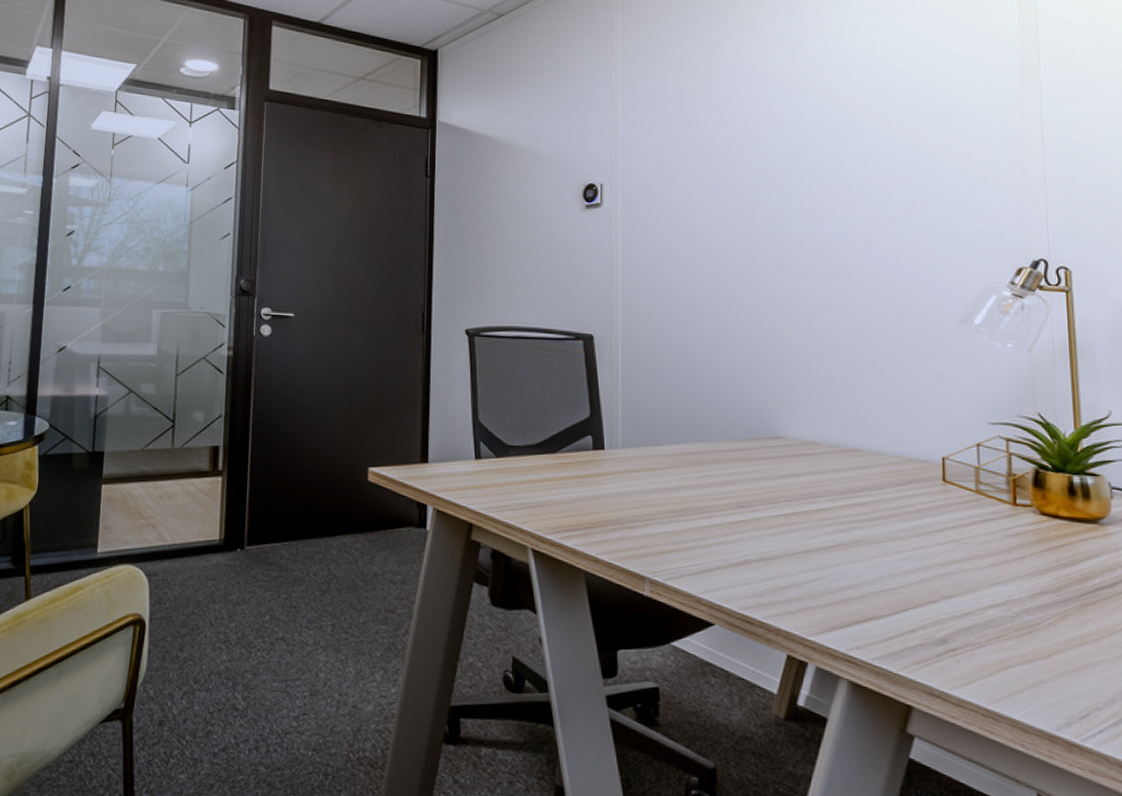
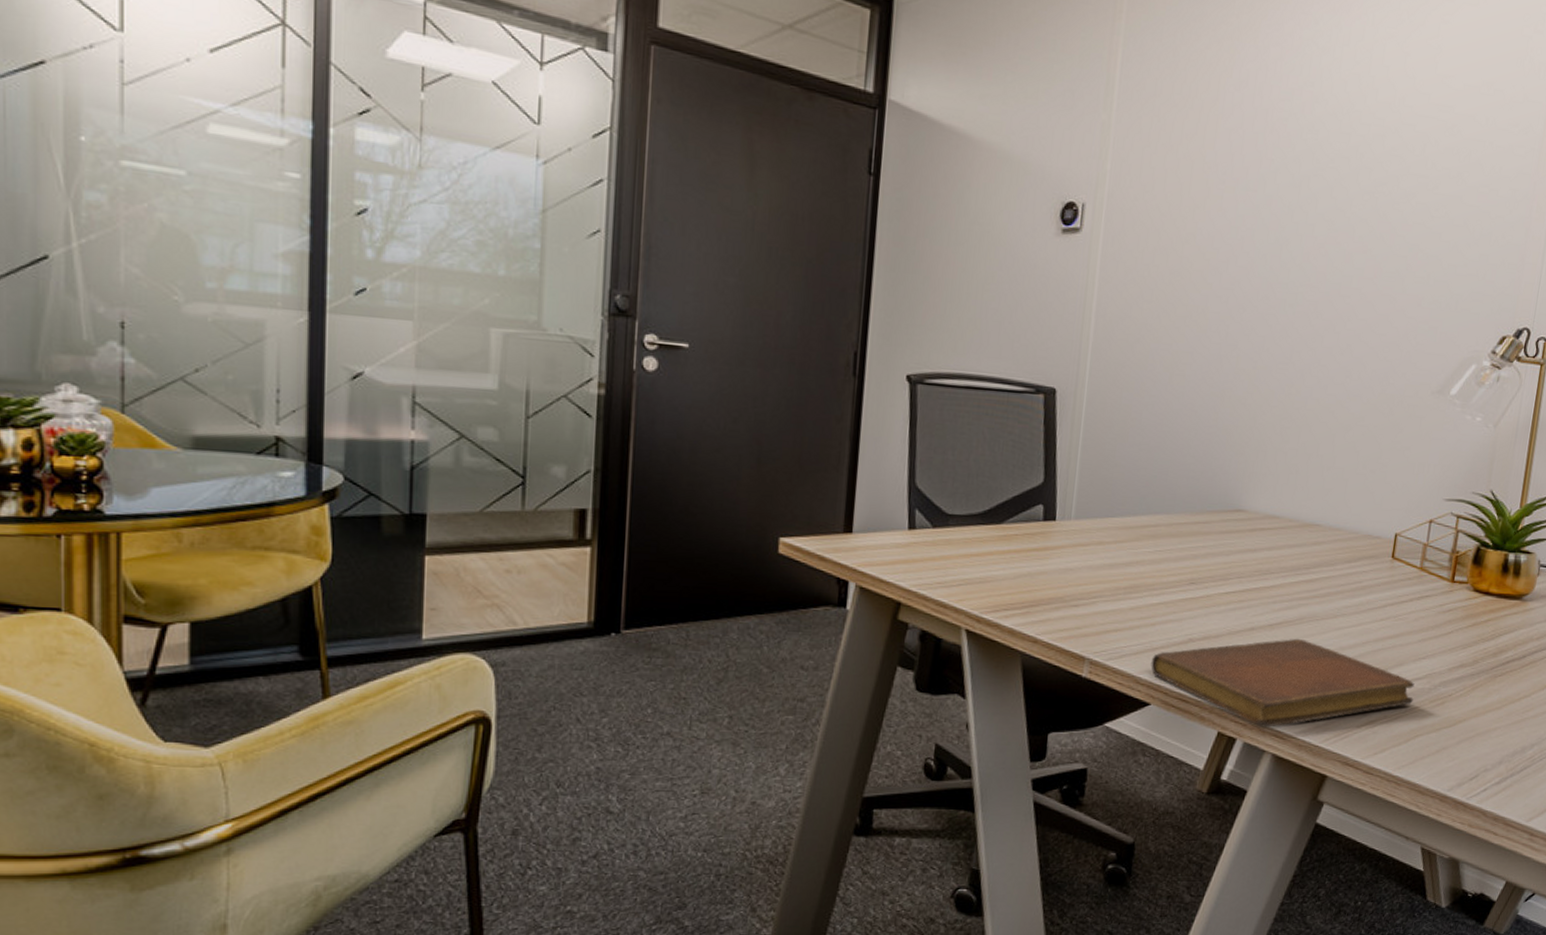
notebook: none [710,561,995,652] -> present [1150,638,1415,728]

